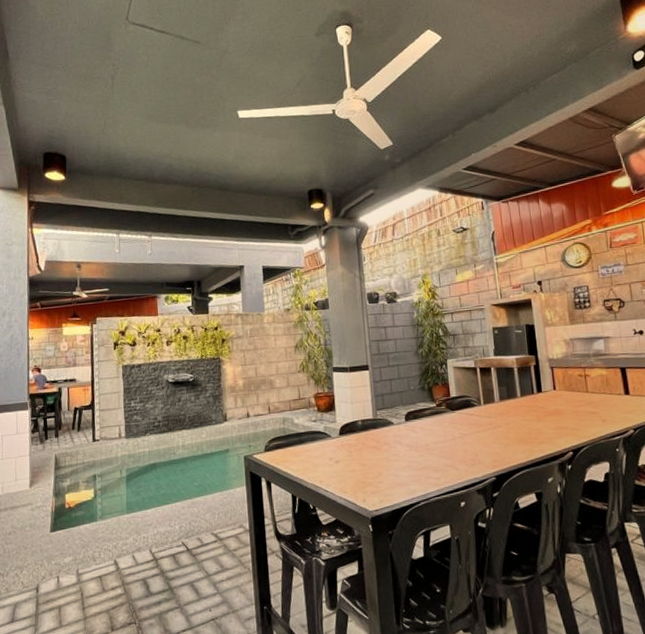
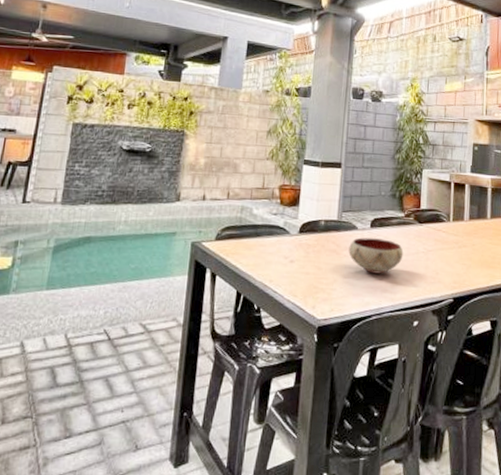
bowl: none [388,430,441,463] -> present [348,237,404,274]

